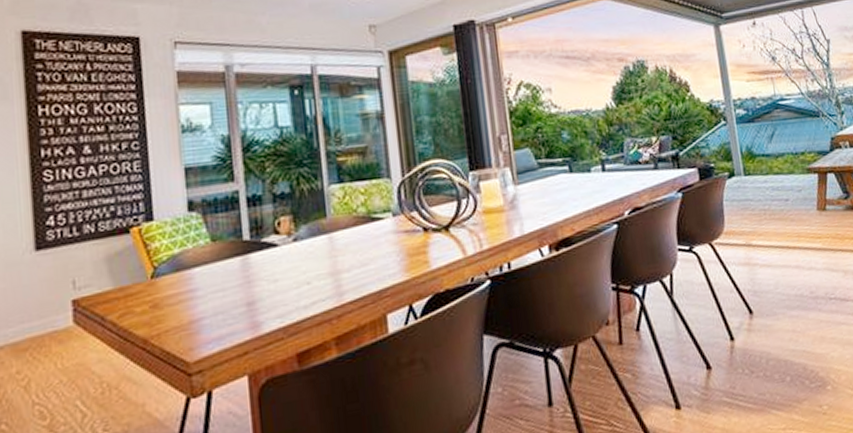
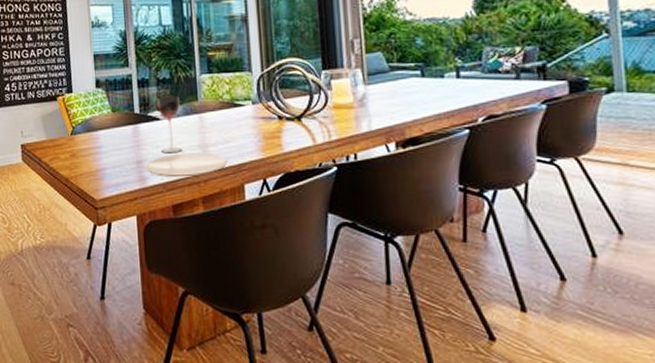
plate: none [259,280,366,319] -> present [146,152,228,178]
wineglass: none [273,212,309,288] -> present [157,94,183,154]

